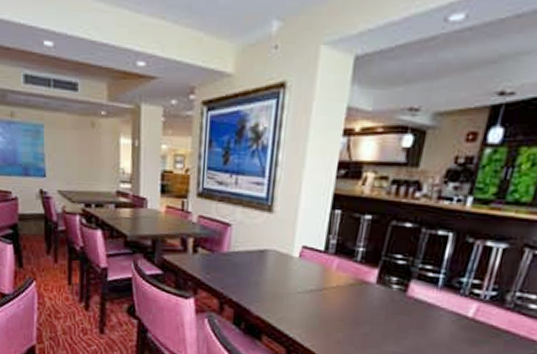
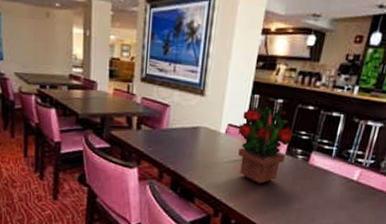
potted plant: none [315,224,386,320] -> present [238,106,293,185]

